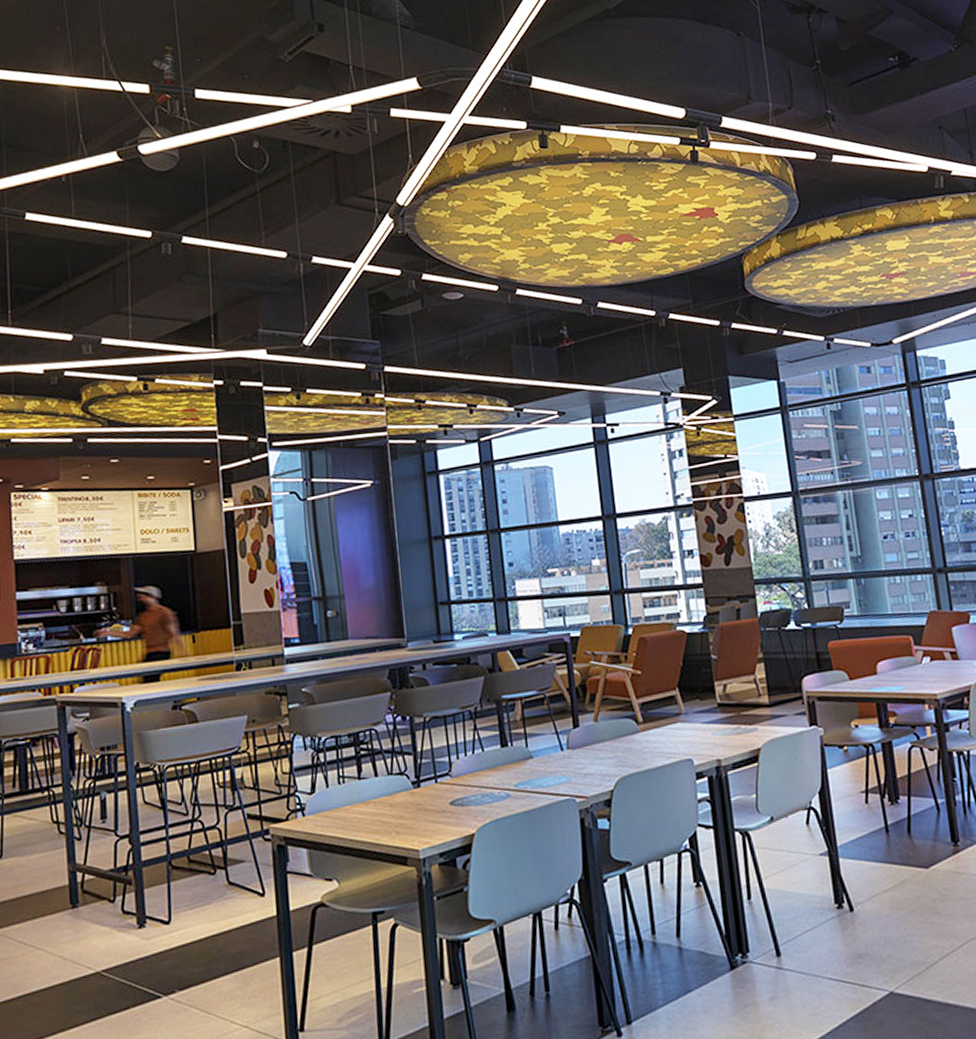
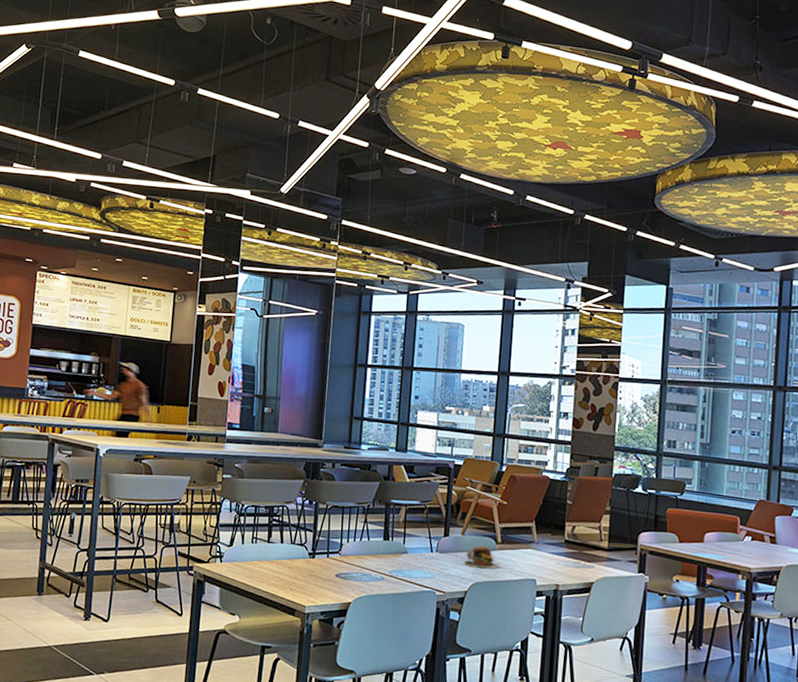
burger: none [603,730,648,760] -> present [464,545,500,569]

